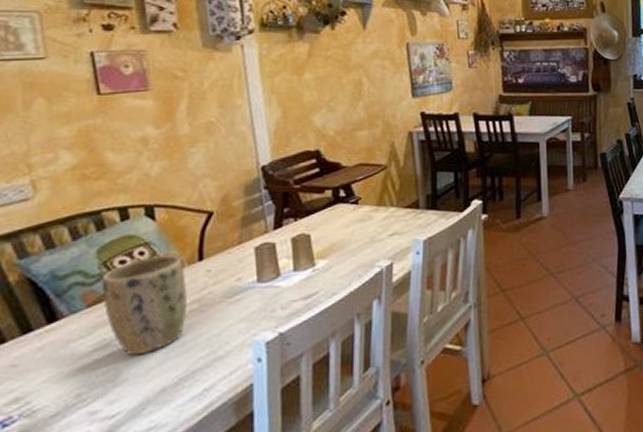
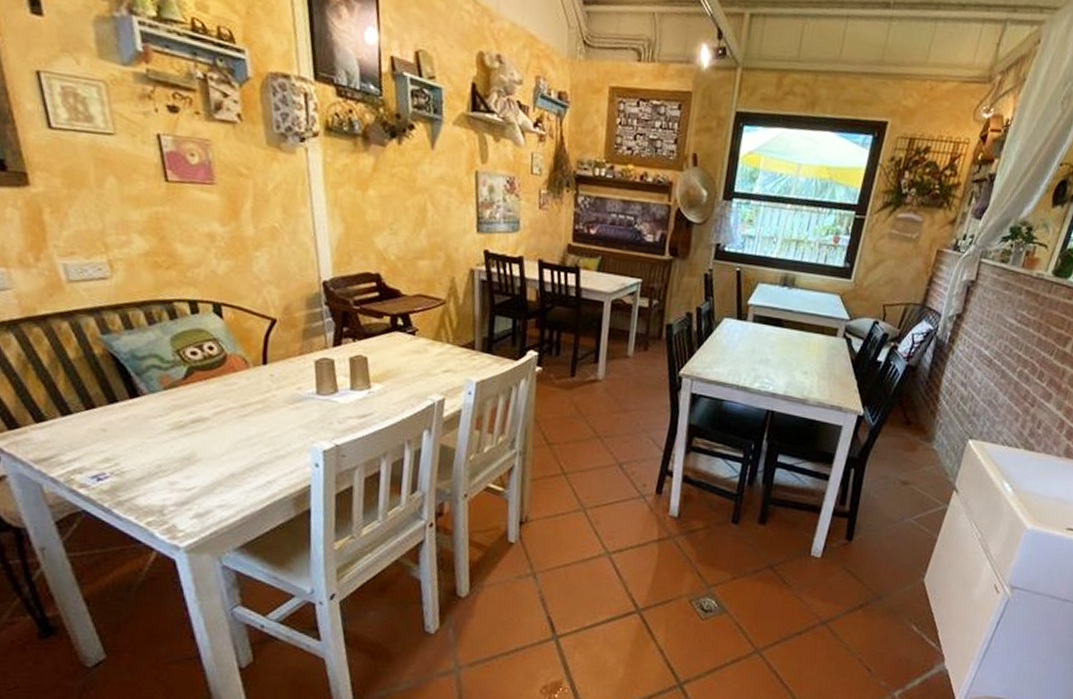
plant pot: present [101,255,187,356] -> none [175,353,253,441]

